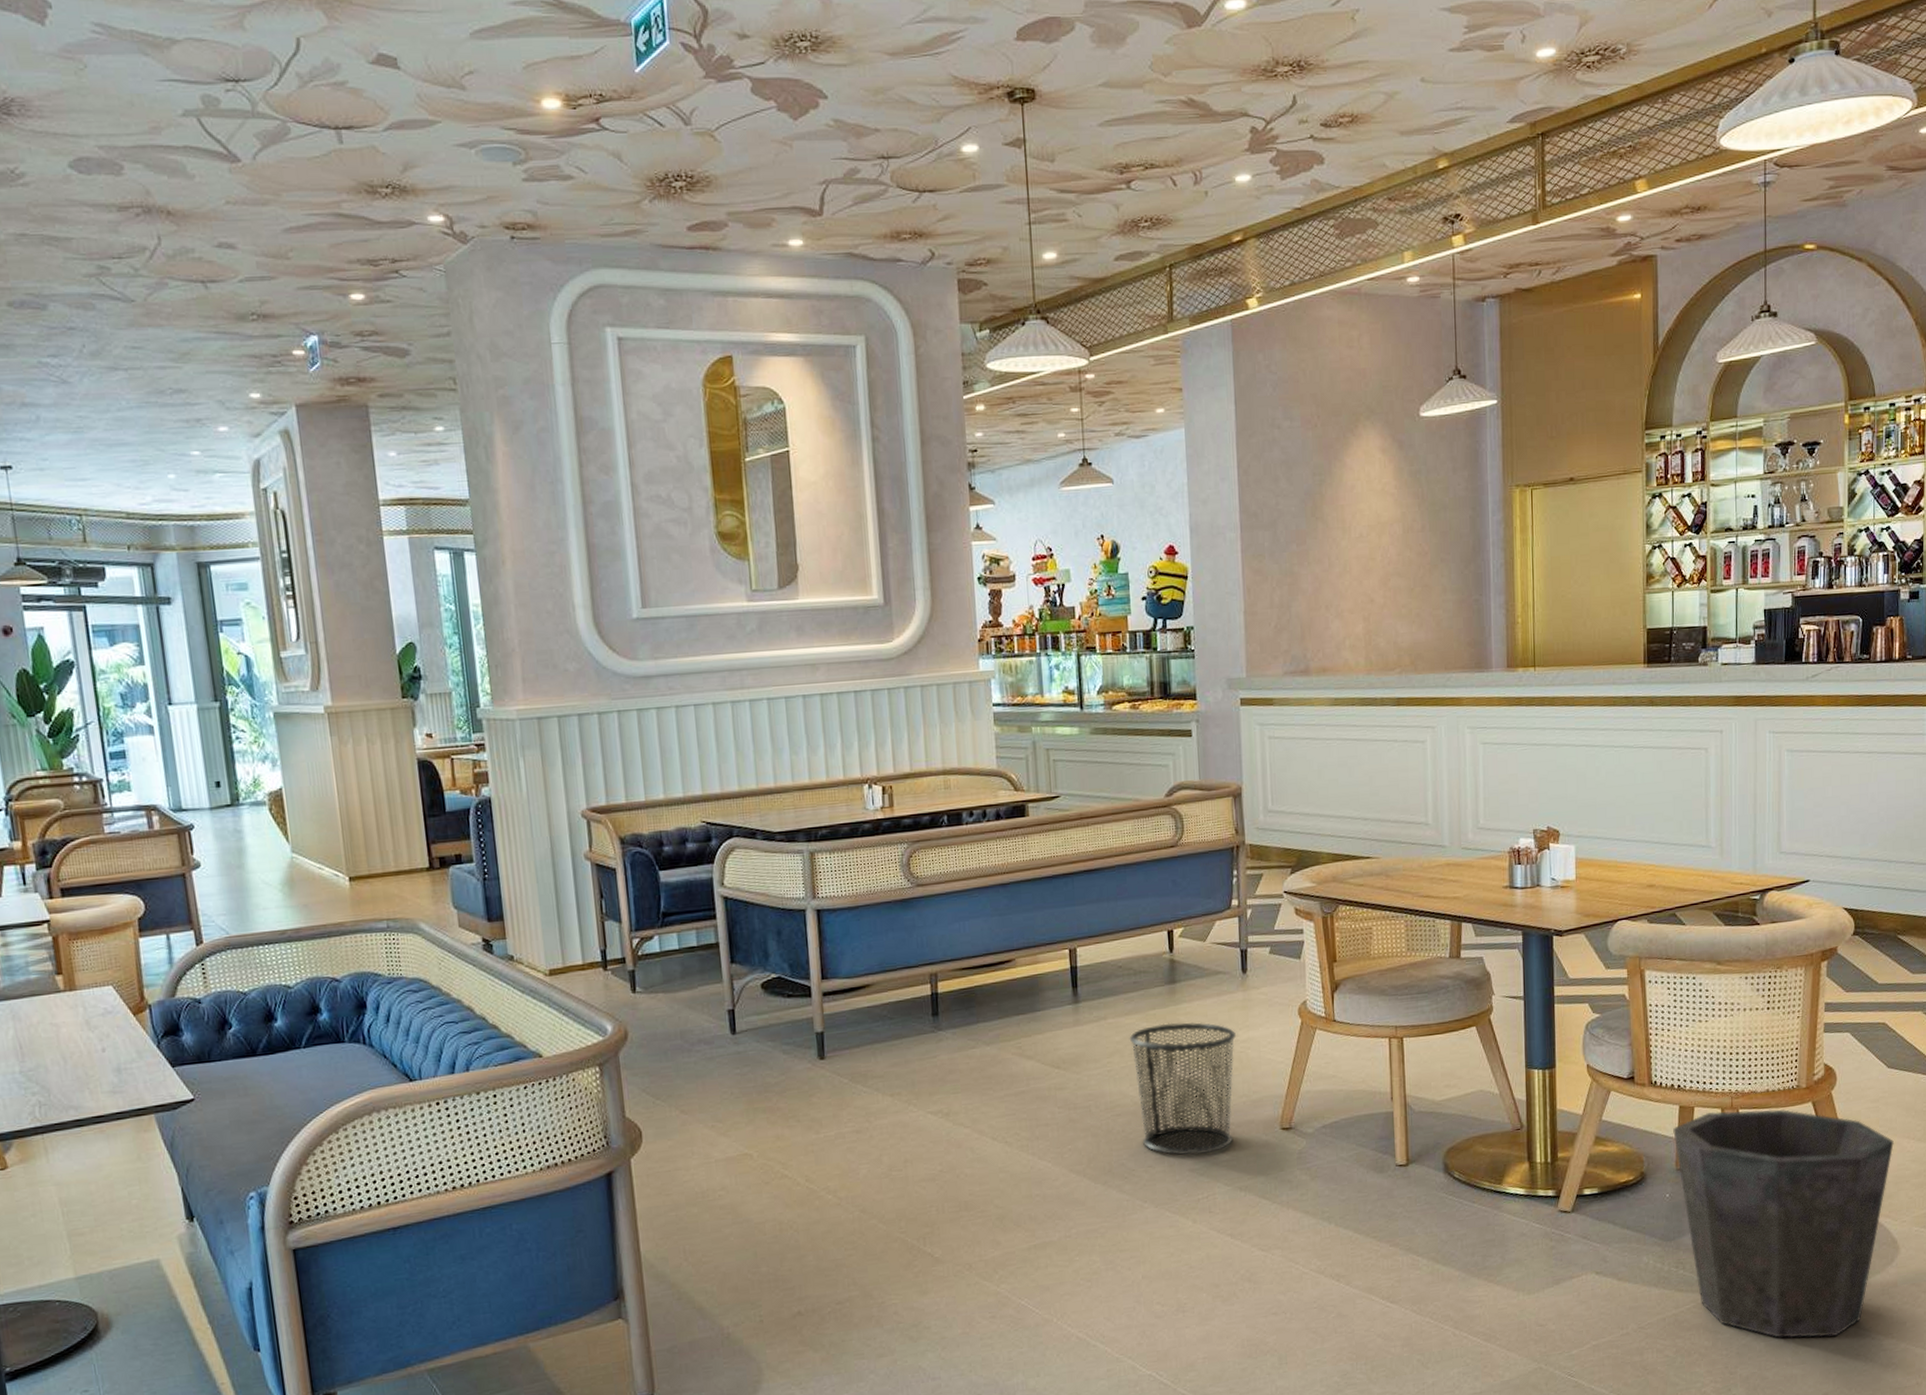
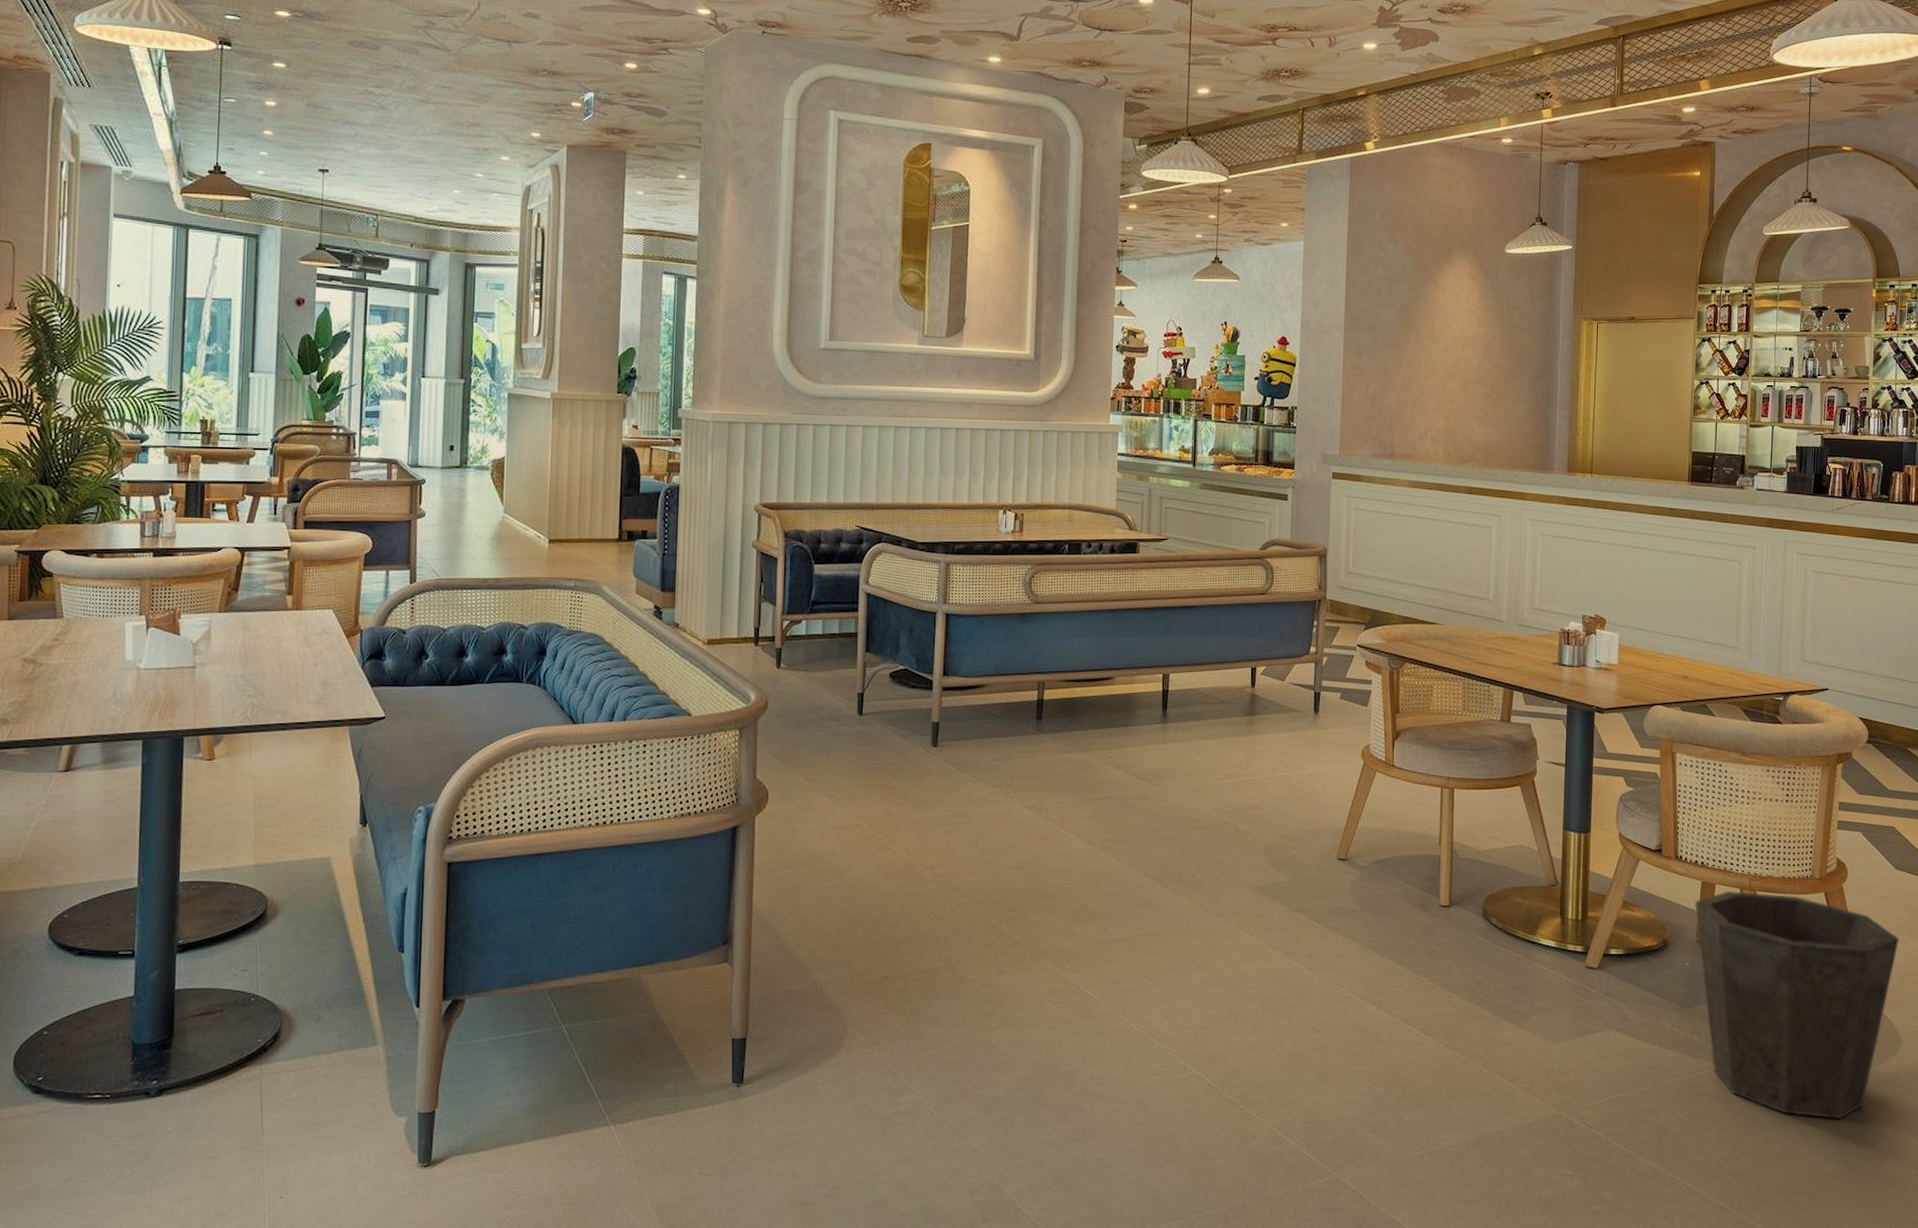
waste bin: present [1129,1022,1236,1156] -> none [1208,750,1304,874]

